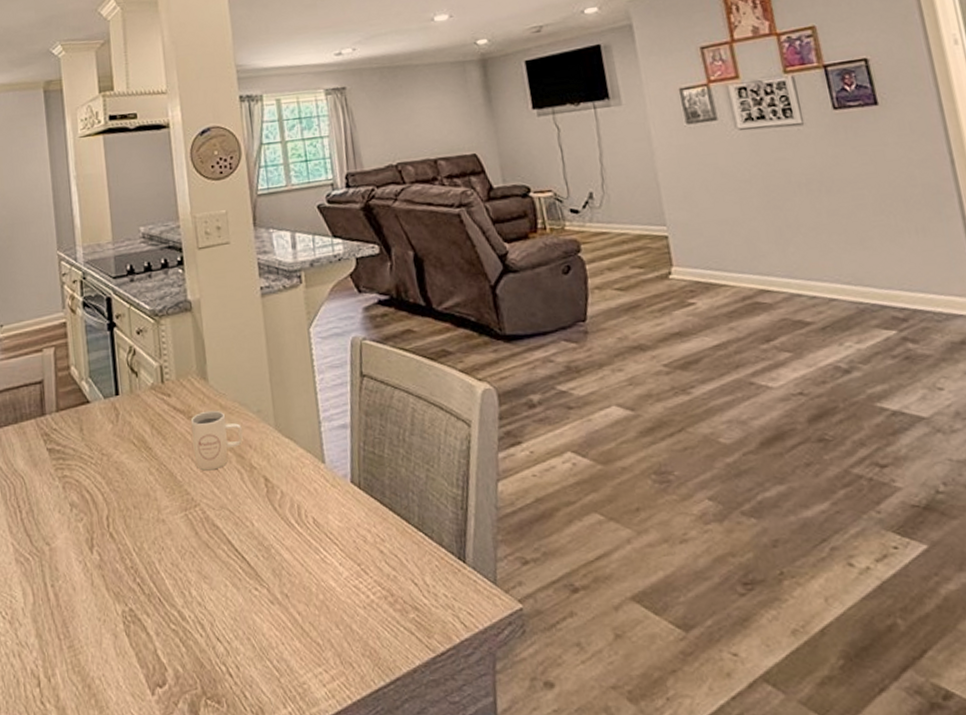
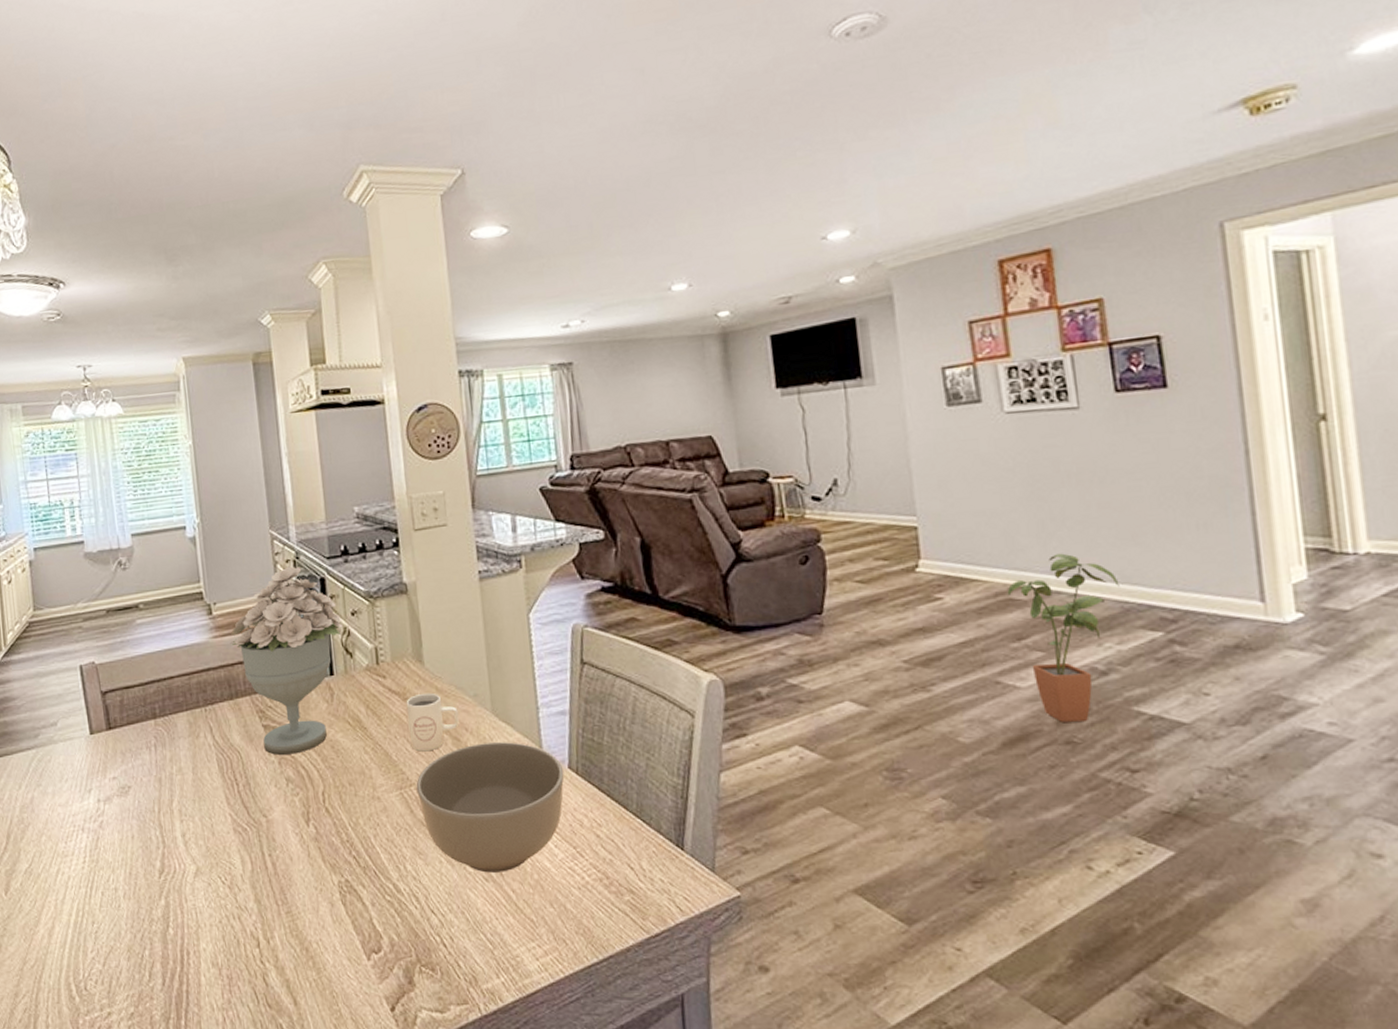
bouquet: none [17,286,128,479] -> present [231,566,343,755]
bowl: none [200,457,347,595] -> present [416,742,564,873]
house plant: none [753,258,854,420] -> present [1007,553,1120,722]

